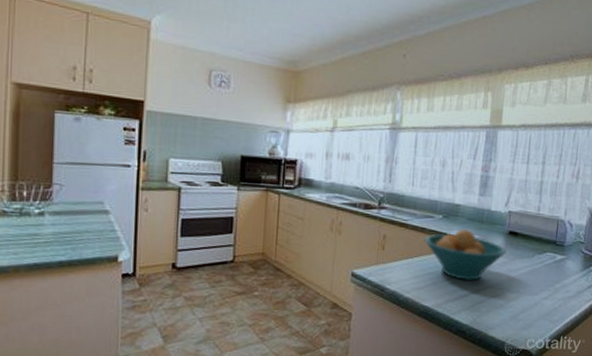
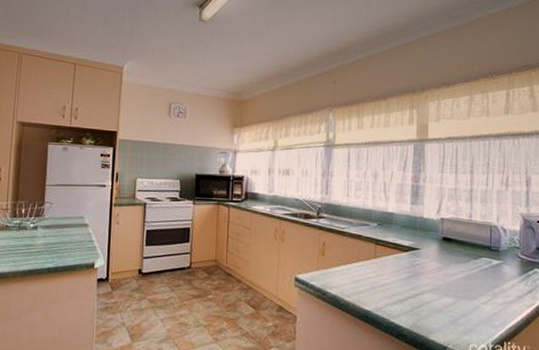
fruit bowl: present [424,229,506,282] -> none [361,235,441,286]

